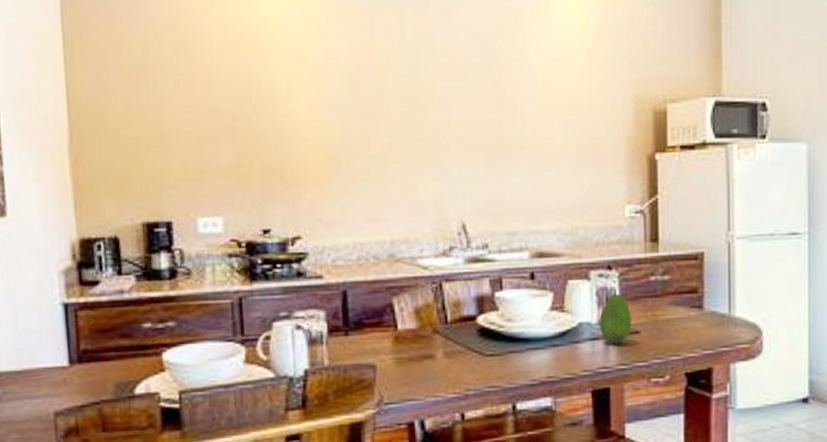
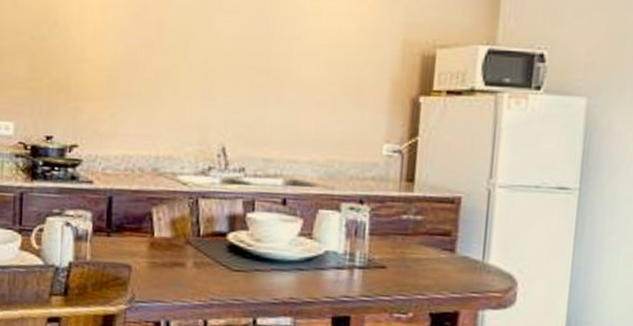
fruit: present [599,293,631,344] -> none [345,227,379,276]

